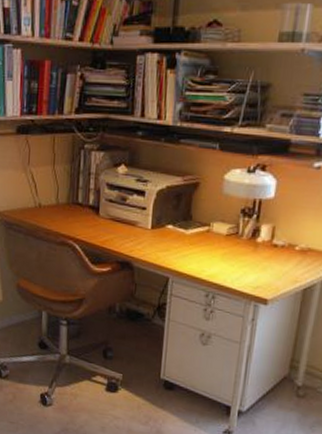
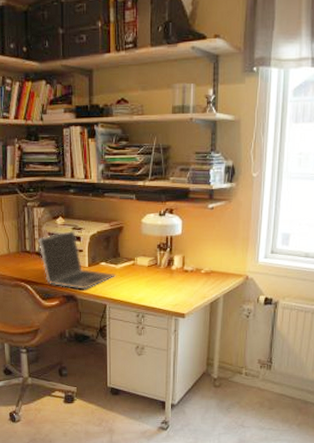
laptop: none [94,183,186,257] -> present [38,231,117,290]

